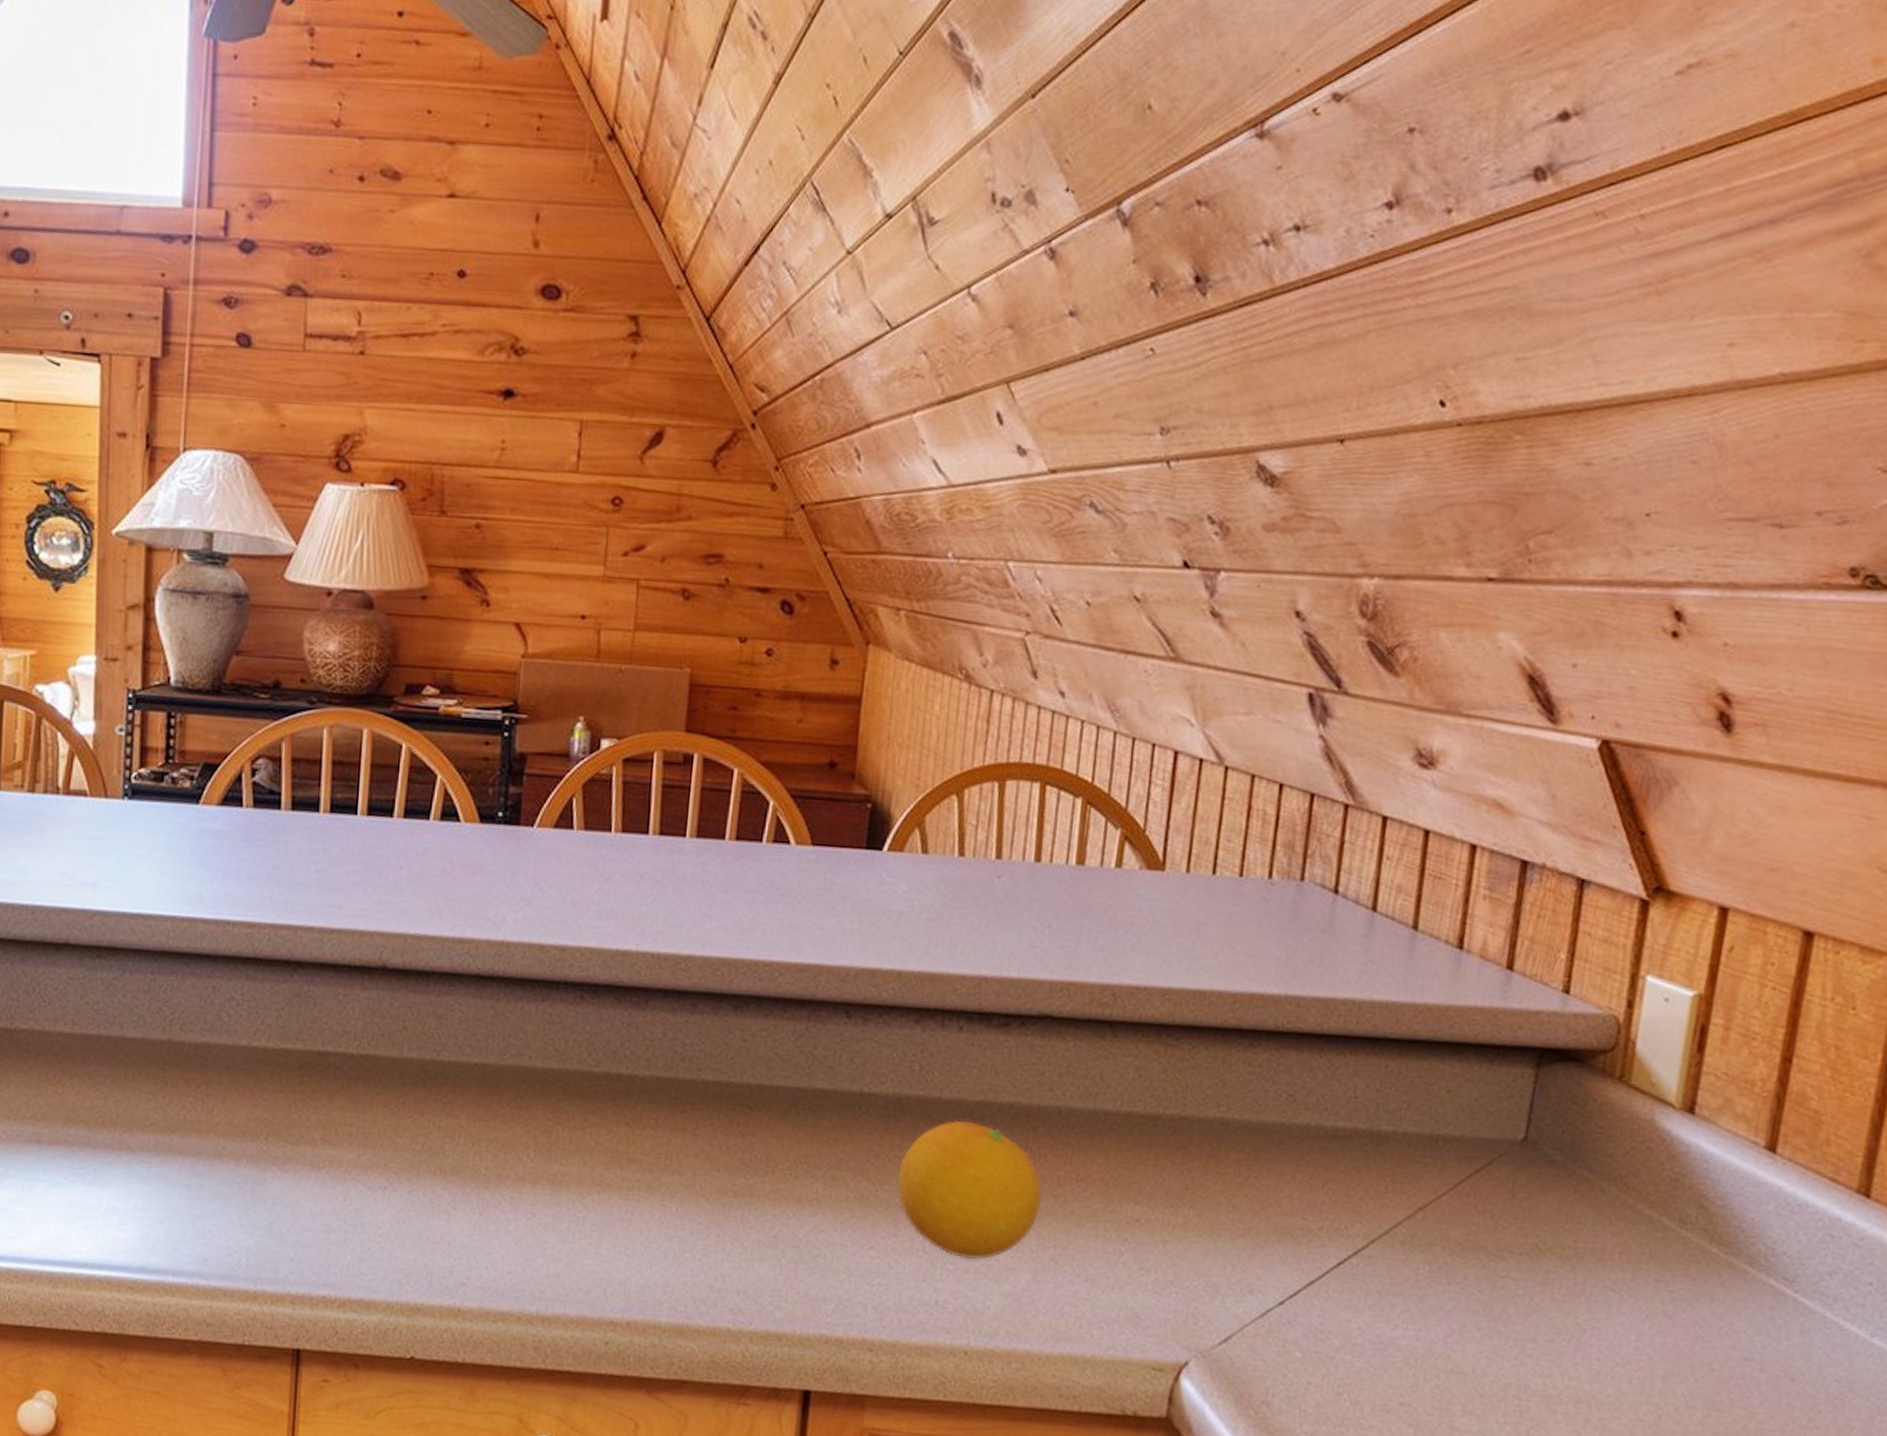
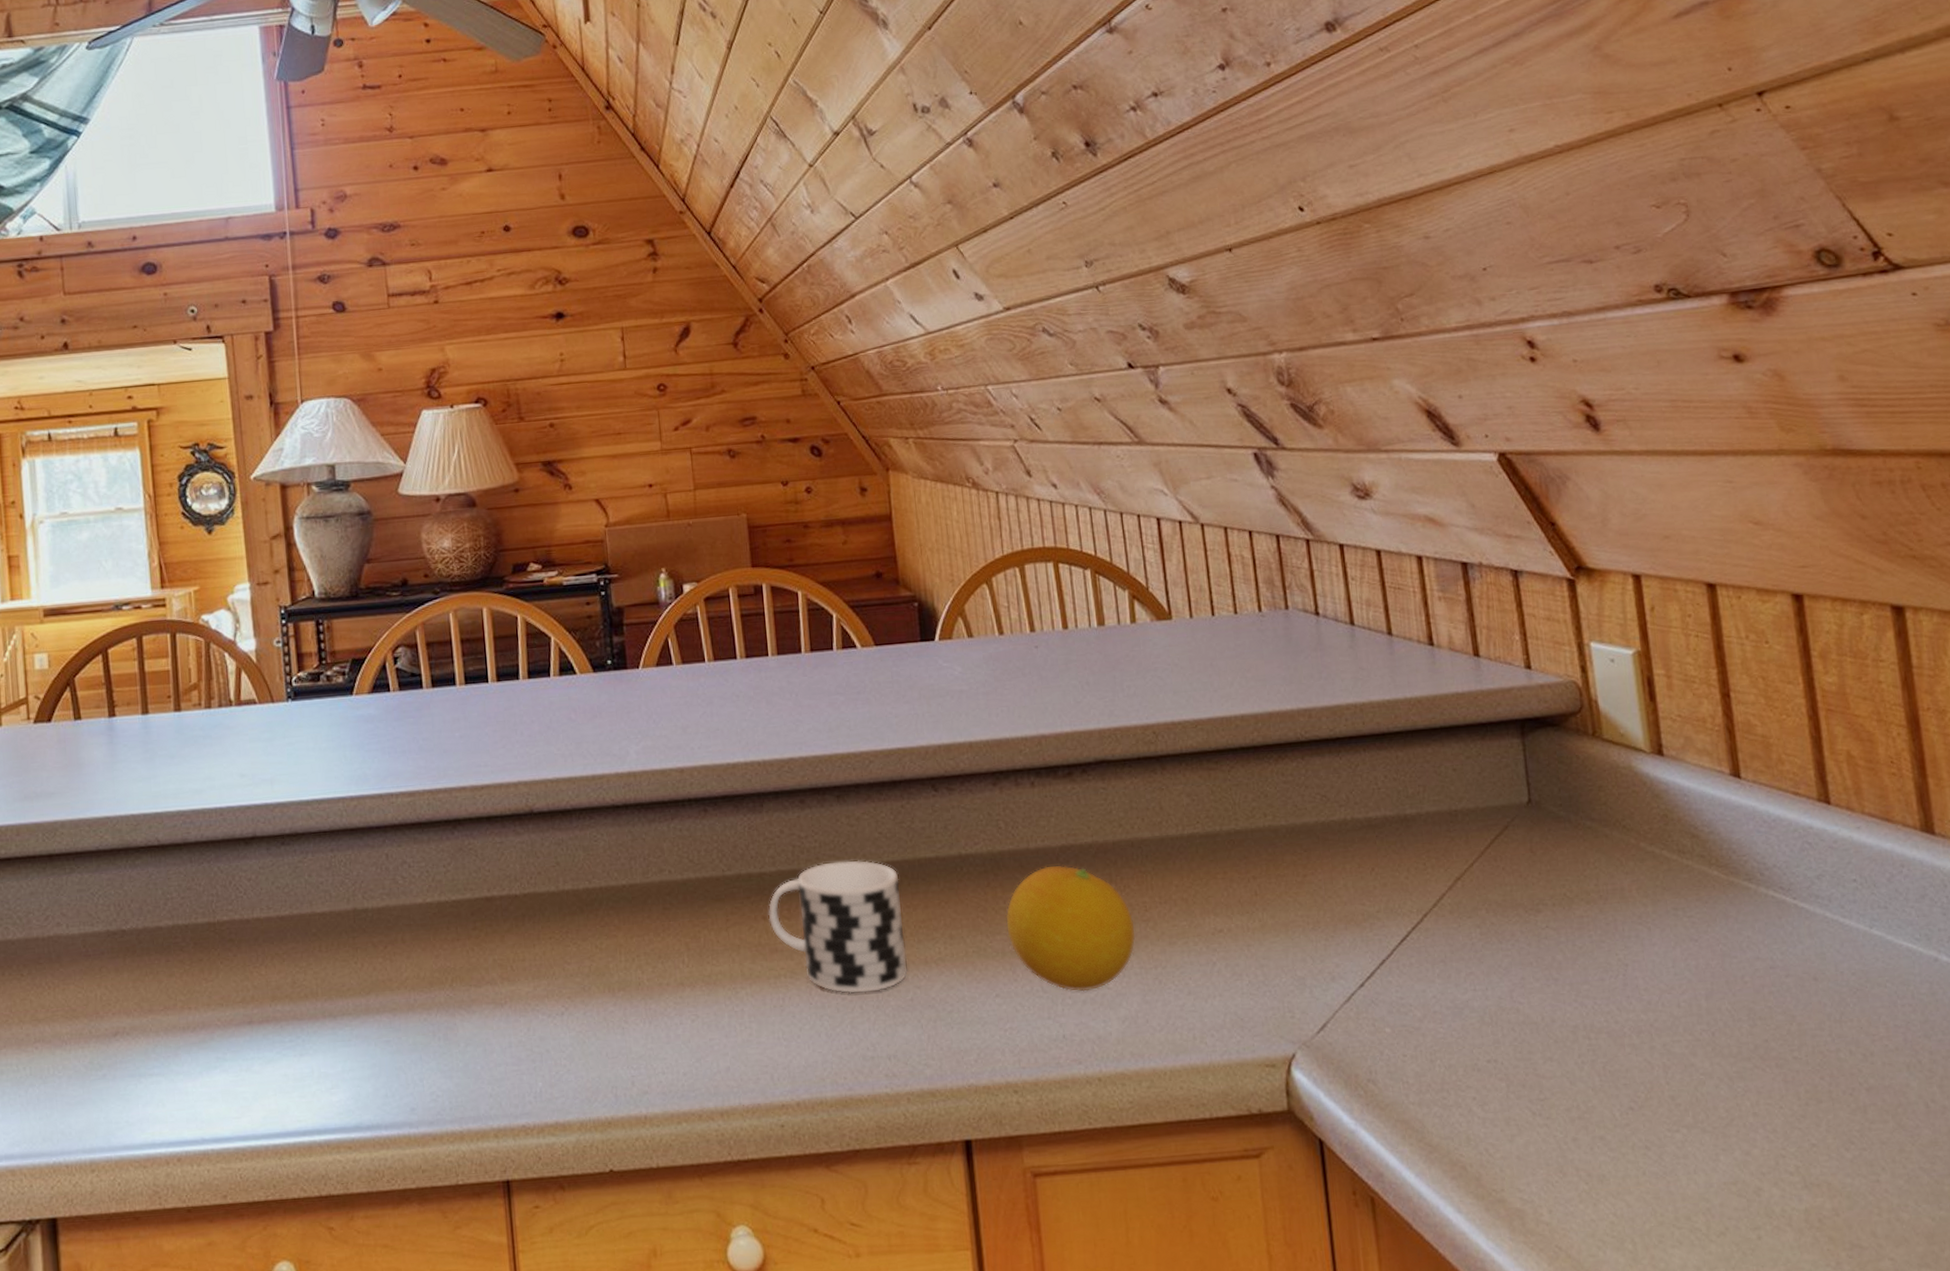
cup: none [632,1075,787,1222] -> present [768,860,908,994]

